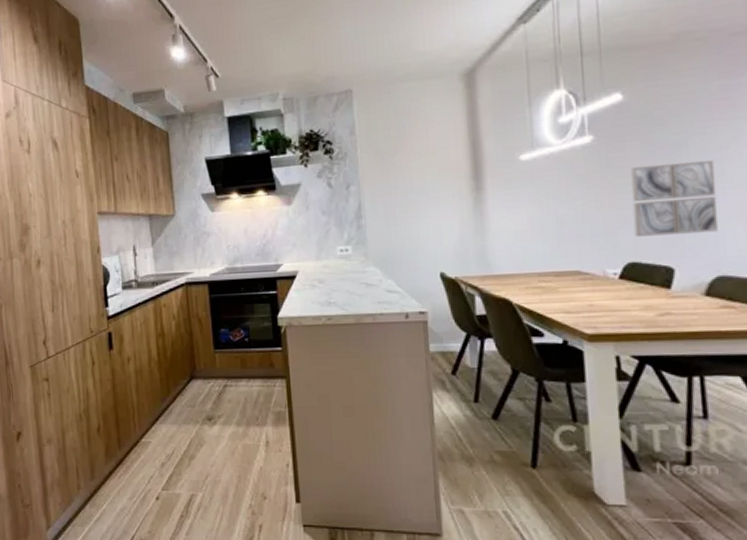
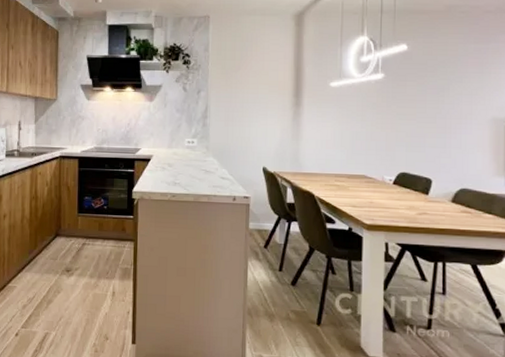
wall art: present [630,159,718,237] -> none [407,101,466,155]

